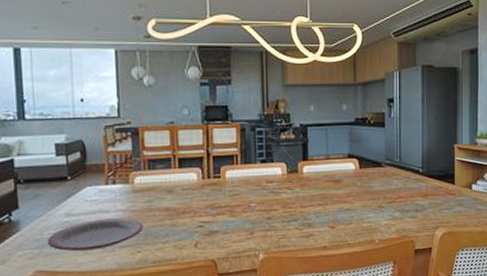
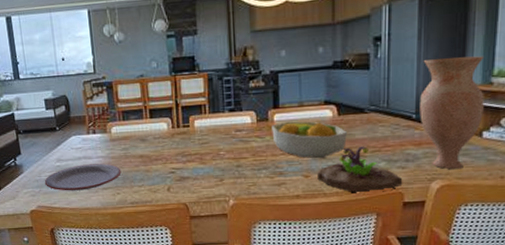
fruit bowl: none [301,173,367,210] -> present [272,121,347,159]
succulent planter: none [342,197,414,243] -> present [317,146,403,193]
vase: none [425,120,472,218] -> present [420,56,484,170]

